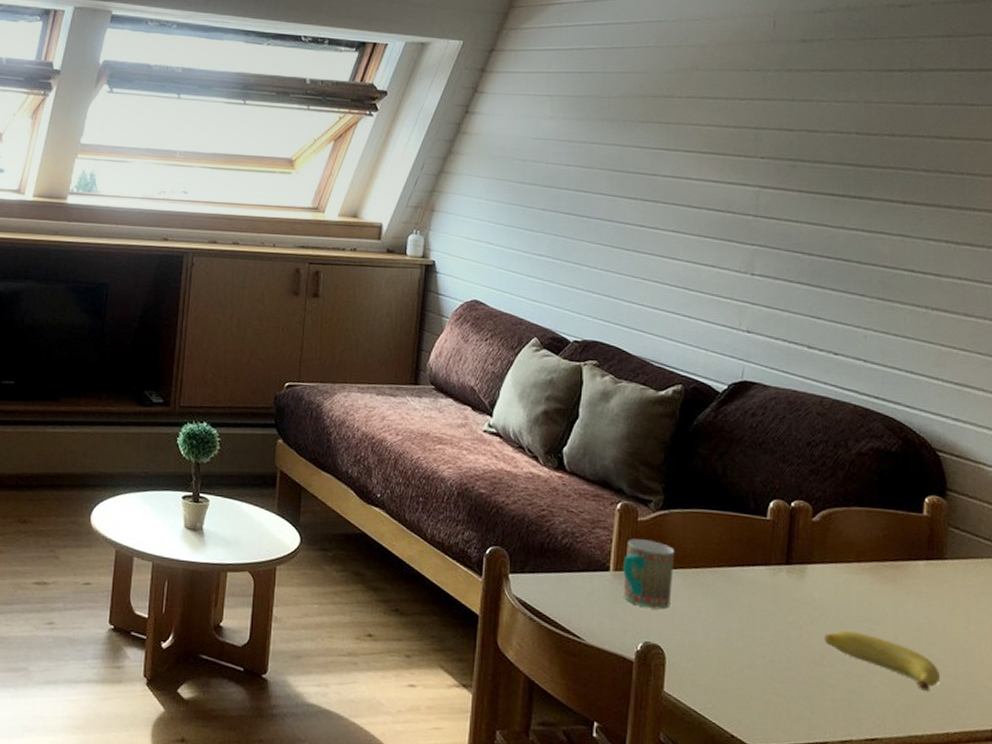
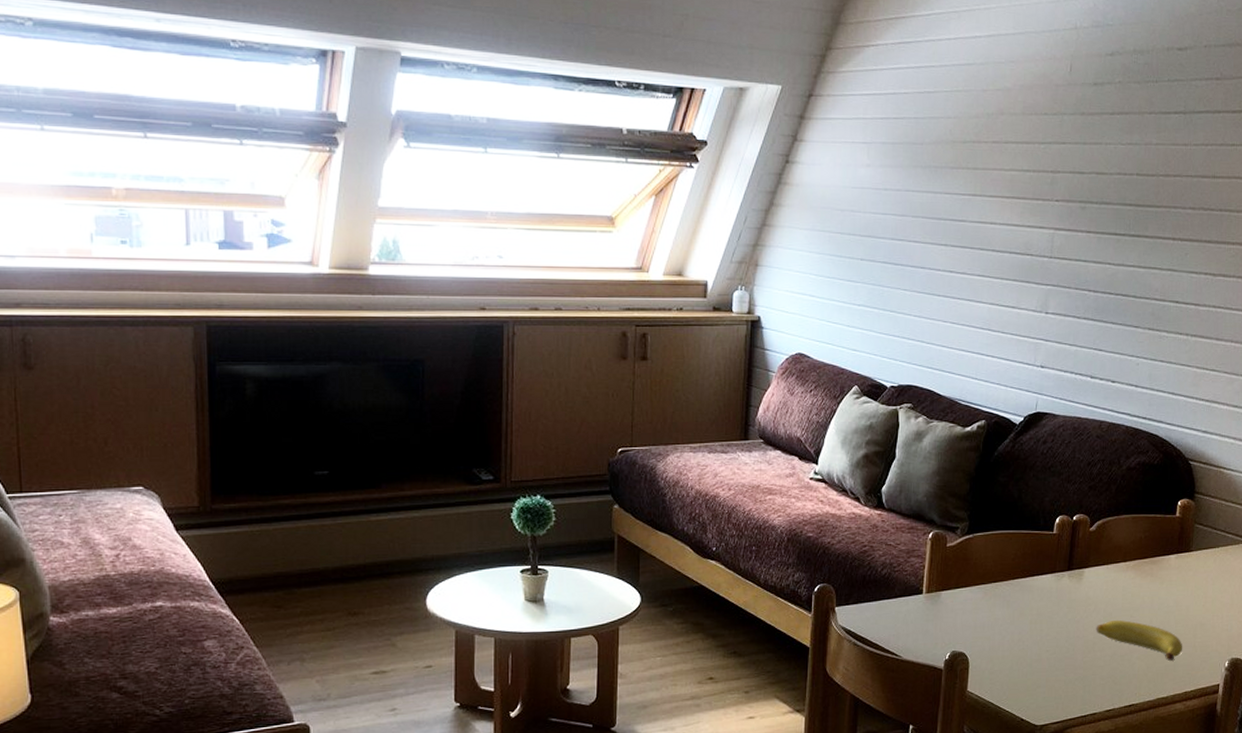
mug: present [623,538,675,610] -> none [934,563,978,622]

